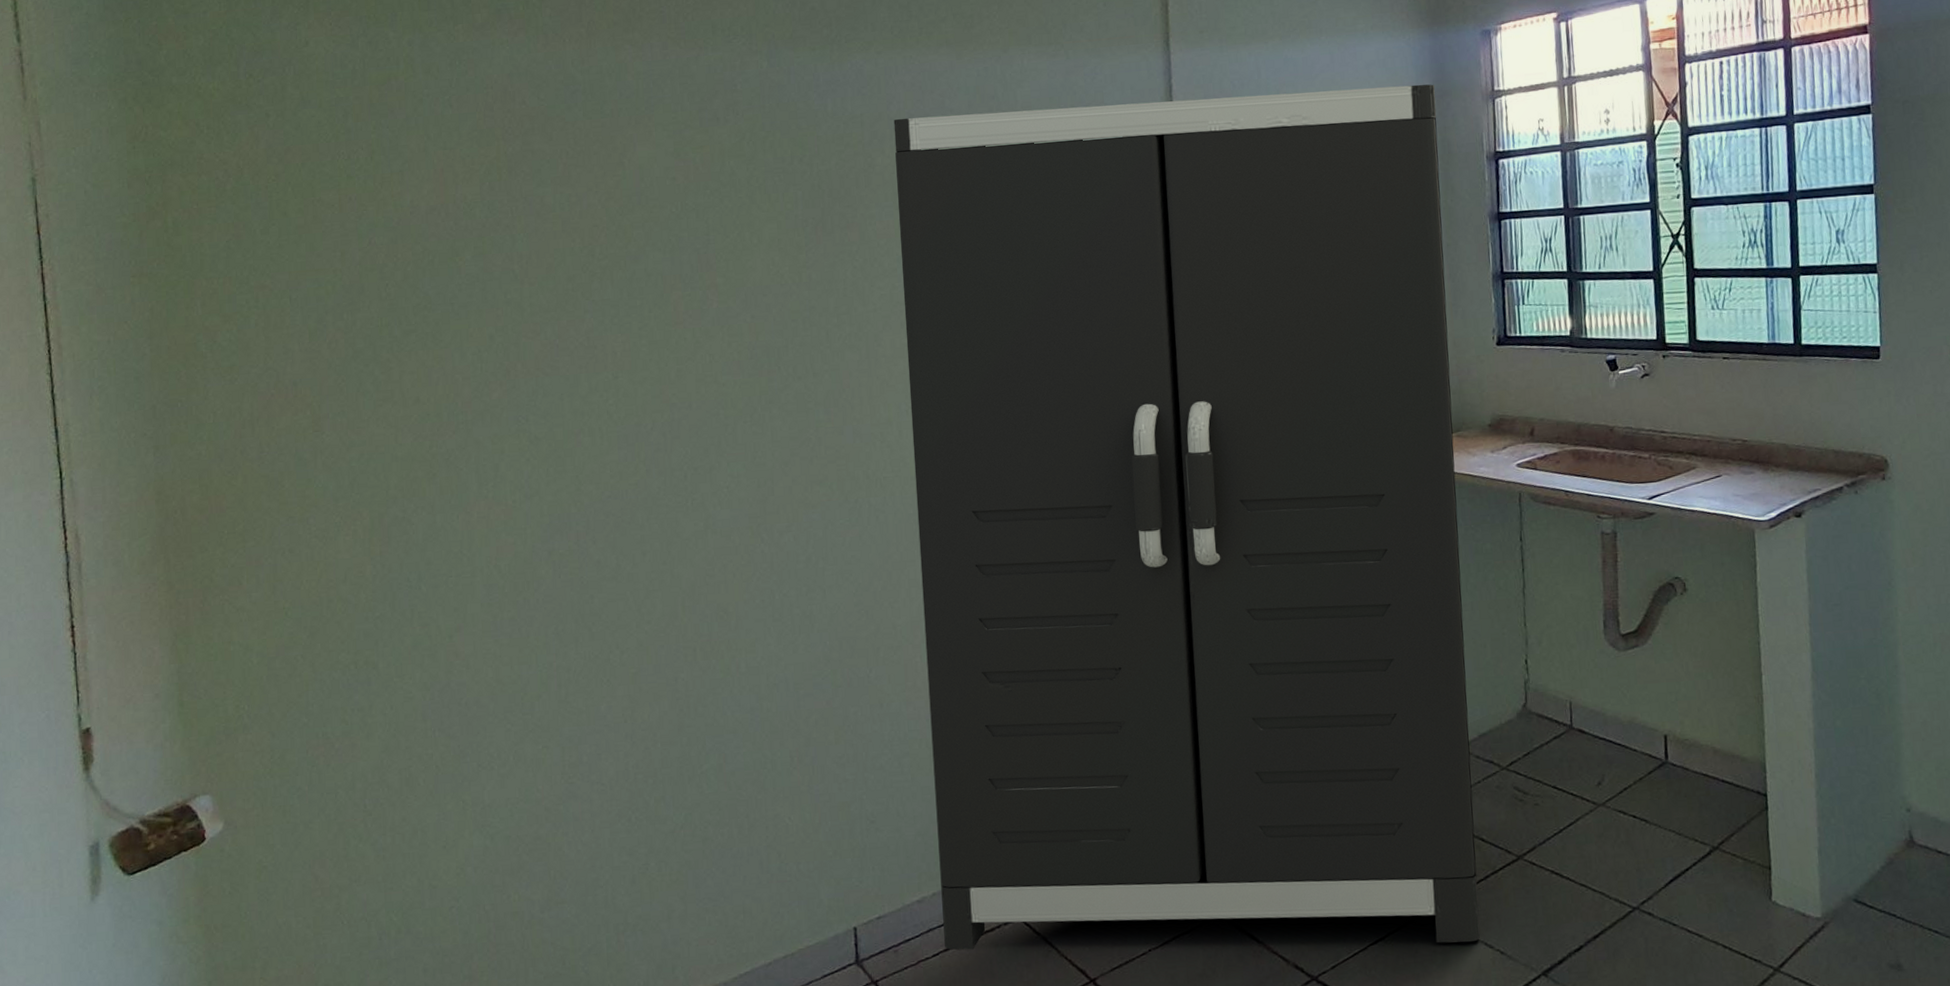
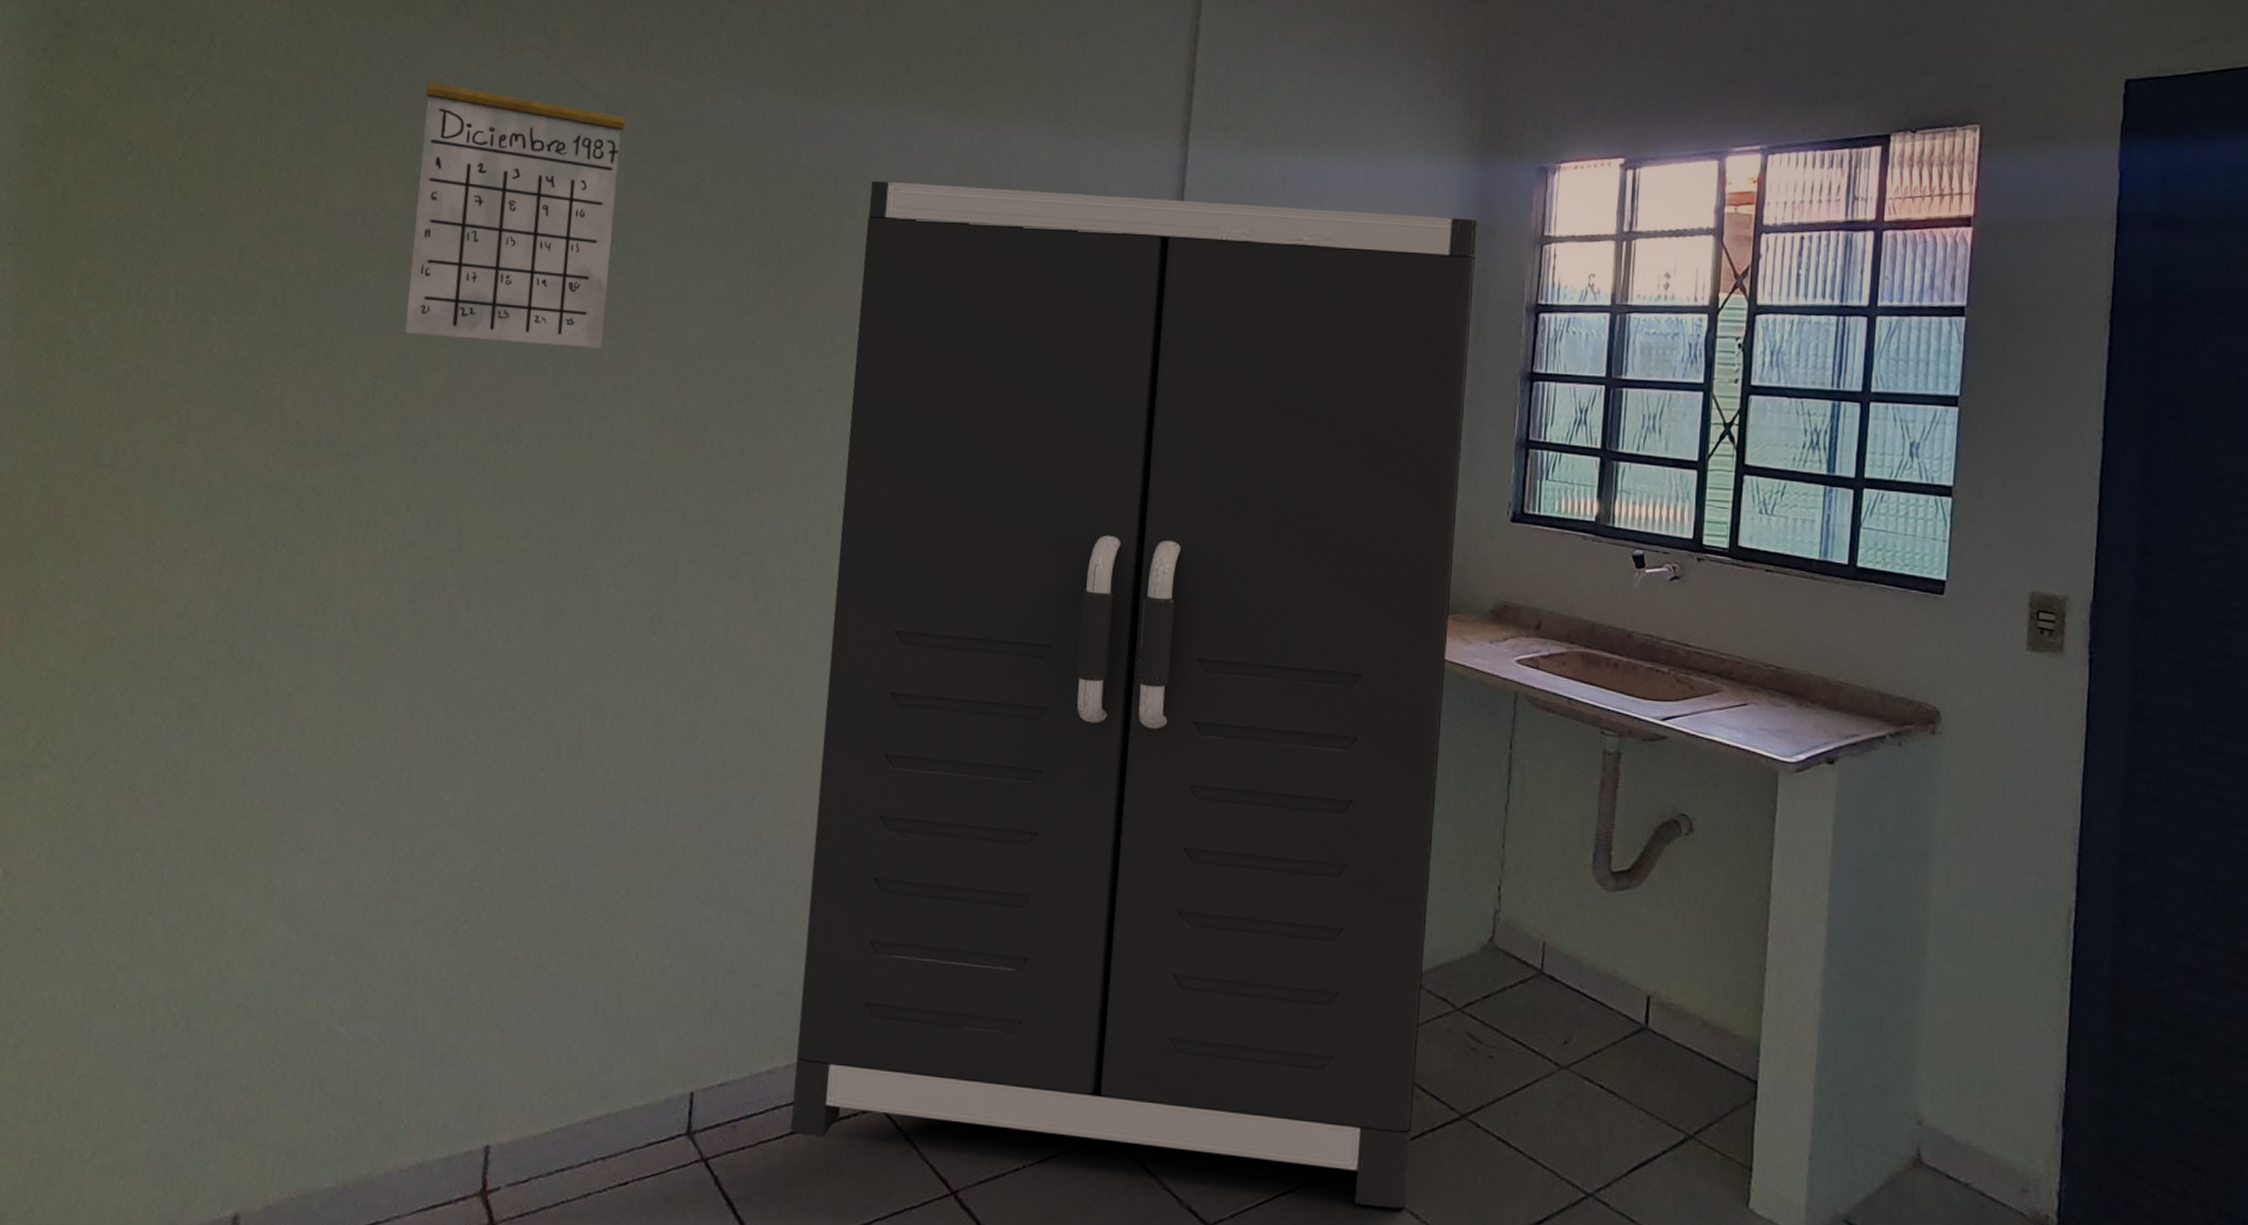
calendar: none [484,36,676,309] -> present [405,44,626,349]

